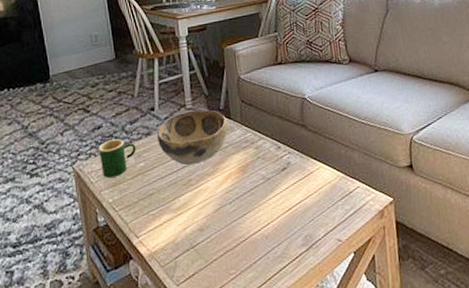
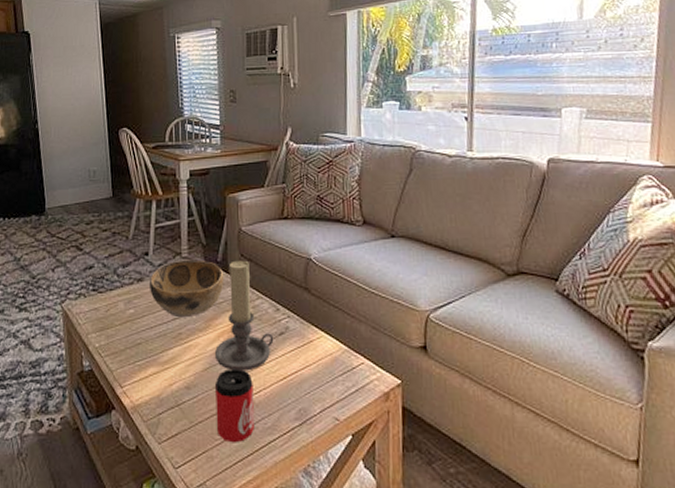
mug: present [98,139,136,178] -> none [88,282,127,321]
candle holder: none [224,105,278,209] -> present [215,260,274,371]
can: none [227,206,266,275] -> present [216,369,254,443]

